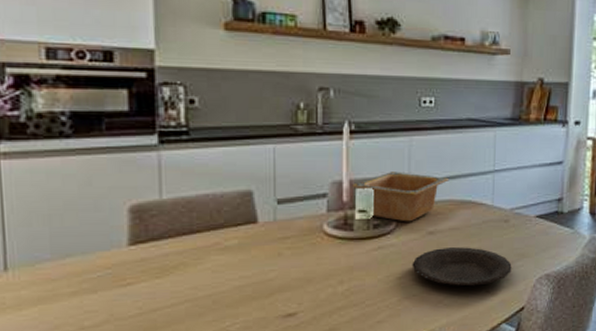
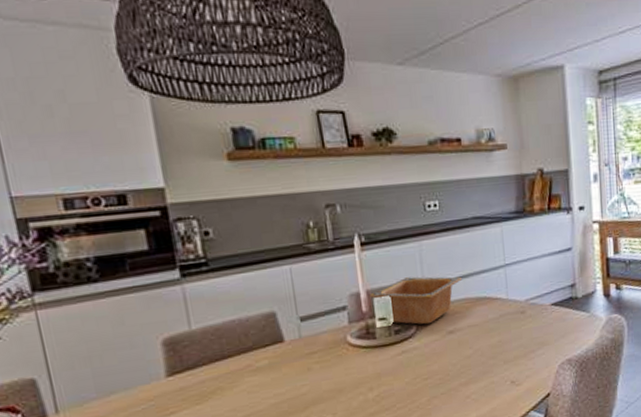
plate: present [412,247,512,286] -> none [436,341,534,381]

